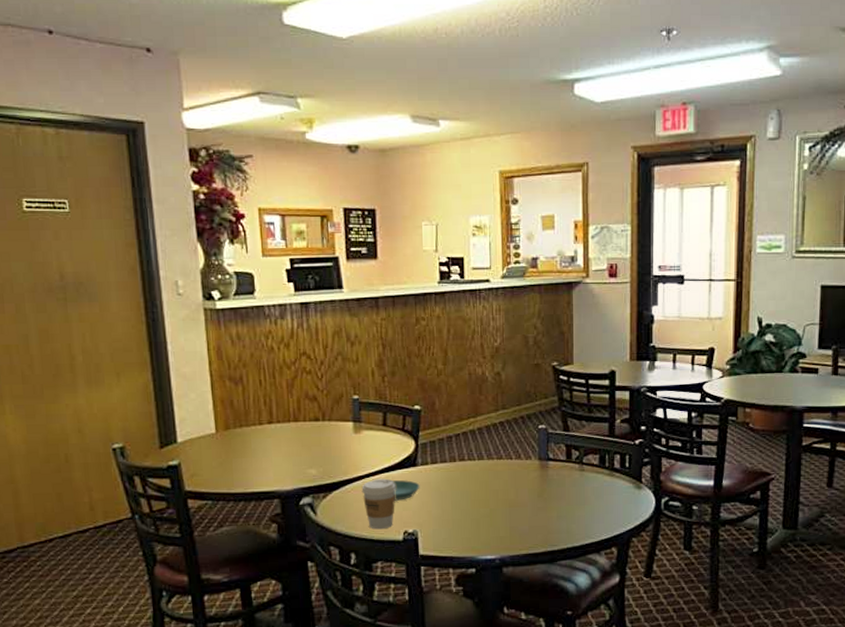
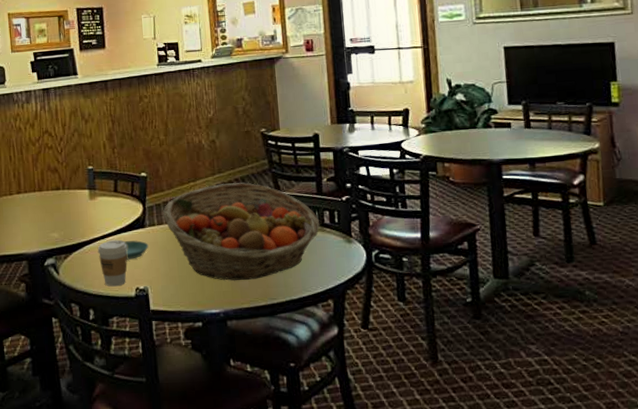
fruit basket: none [438,421,610,525] -> present [163,182,320,281]

